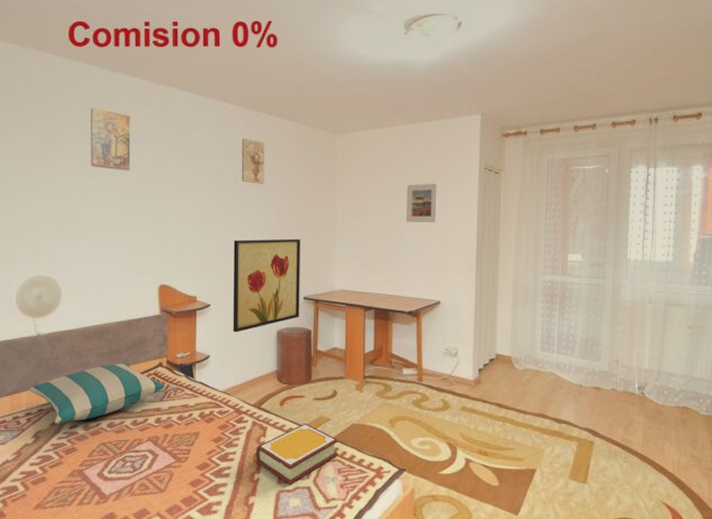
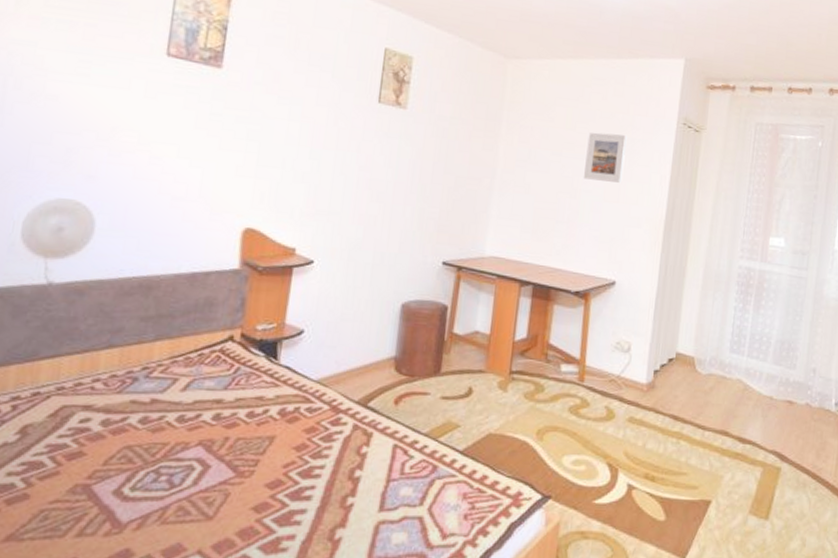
pillow: present [29,363,164,424] -> none [22,332,233,416]
wall art: present [233,238,301,333] -> none [341,178,448,302]
book: present [255,423,339,485] -> none [351,429,468,514]

